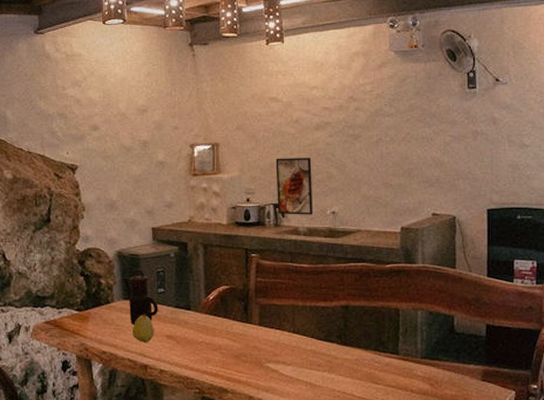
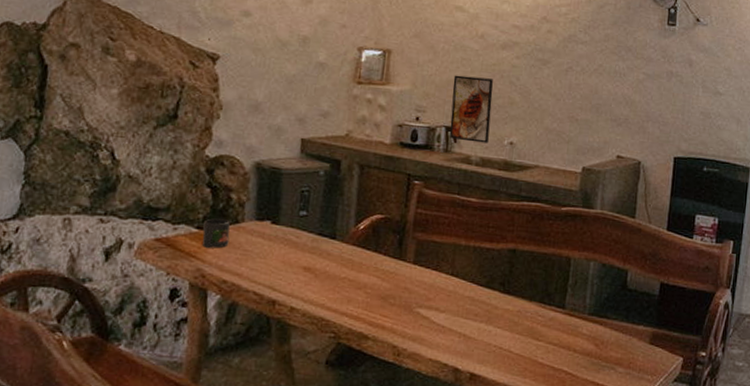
mug: none [82,301,104,326] -> present [202,218,230,249]
teapot: present [122,268,158,326] -> none [258,185,298,253]
fruit: present [132,313,155,343] -> none [261,238,290,275]

